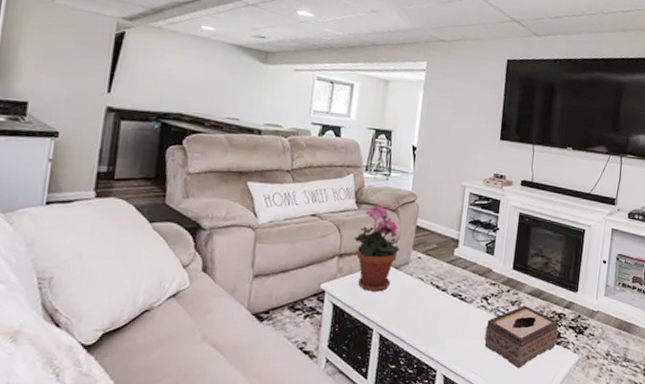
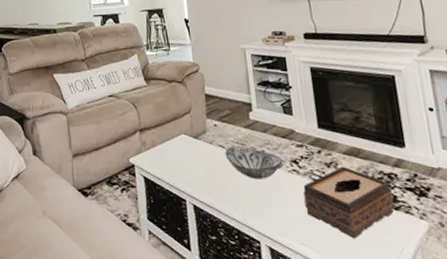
potted plant: present [354,204,399,292] -> none [150,78,194,163]
decorative bowl: none [422,279,475,313] -> present [225,146,283,179]

